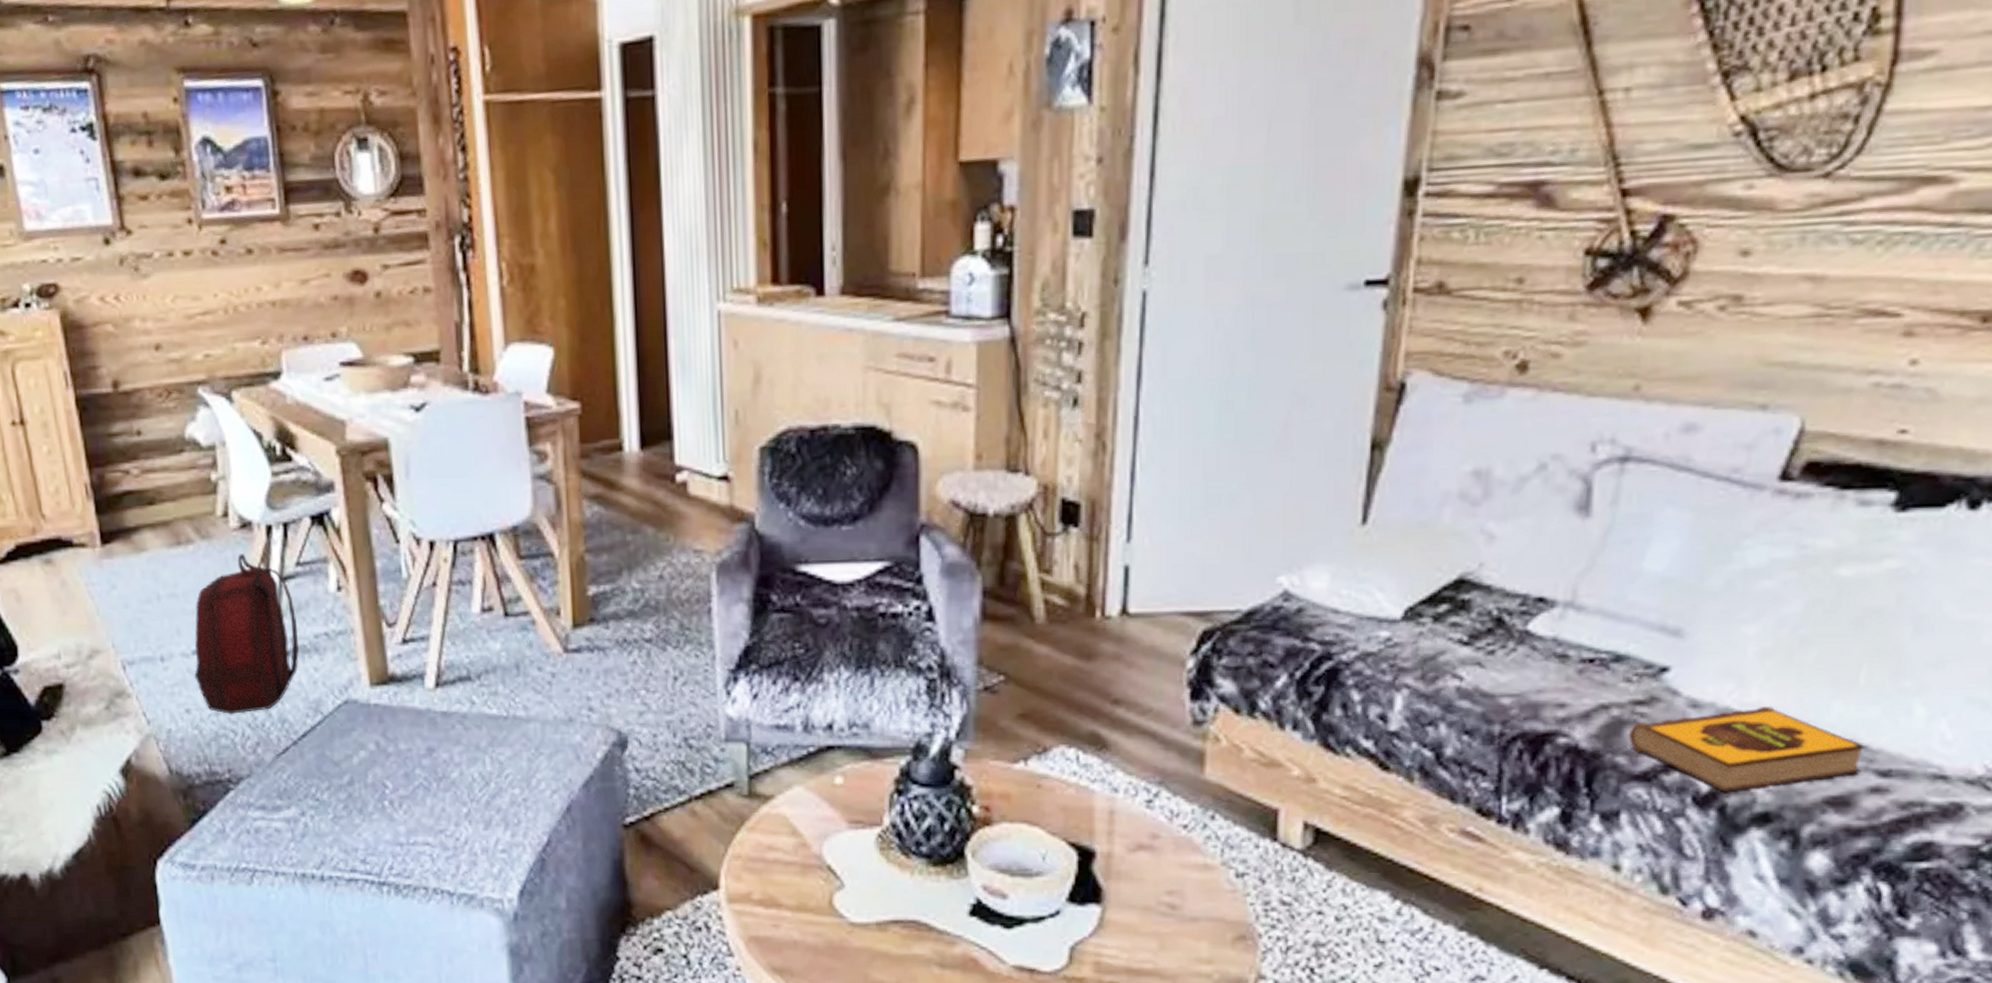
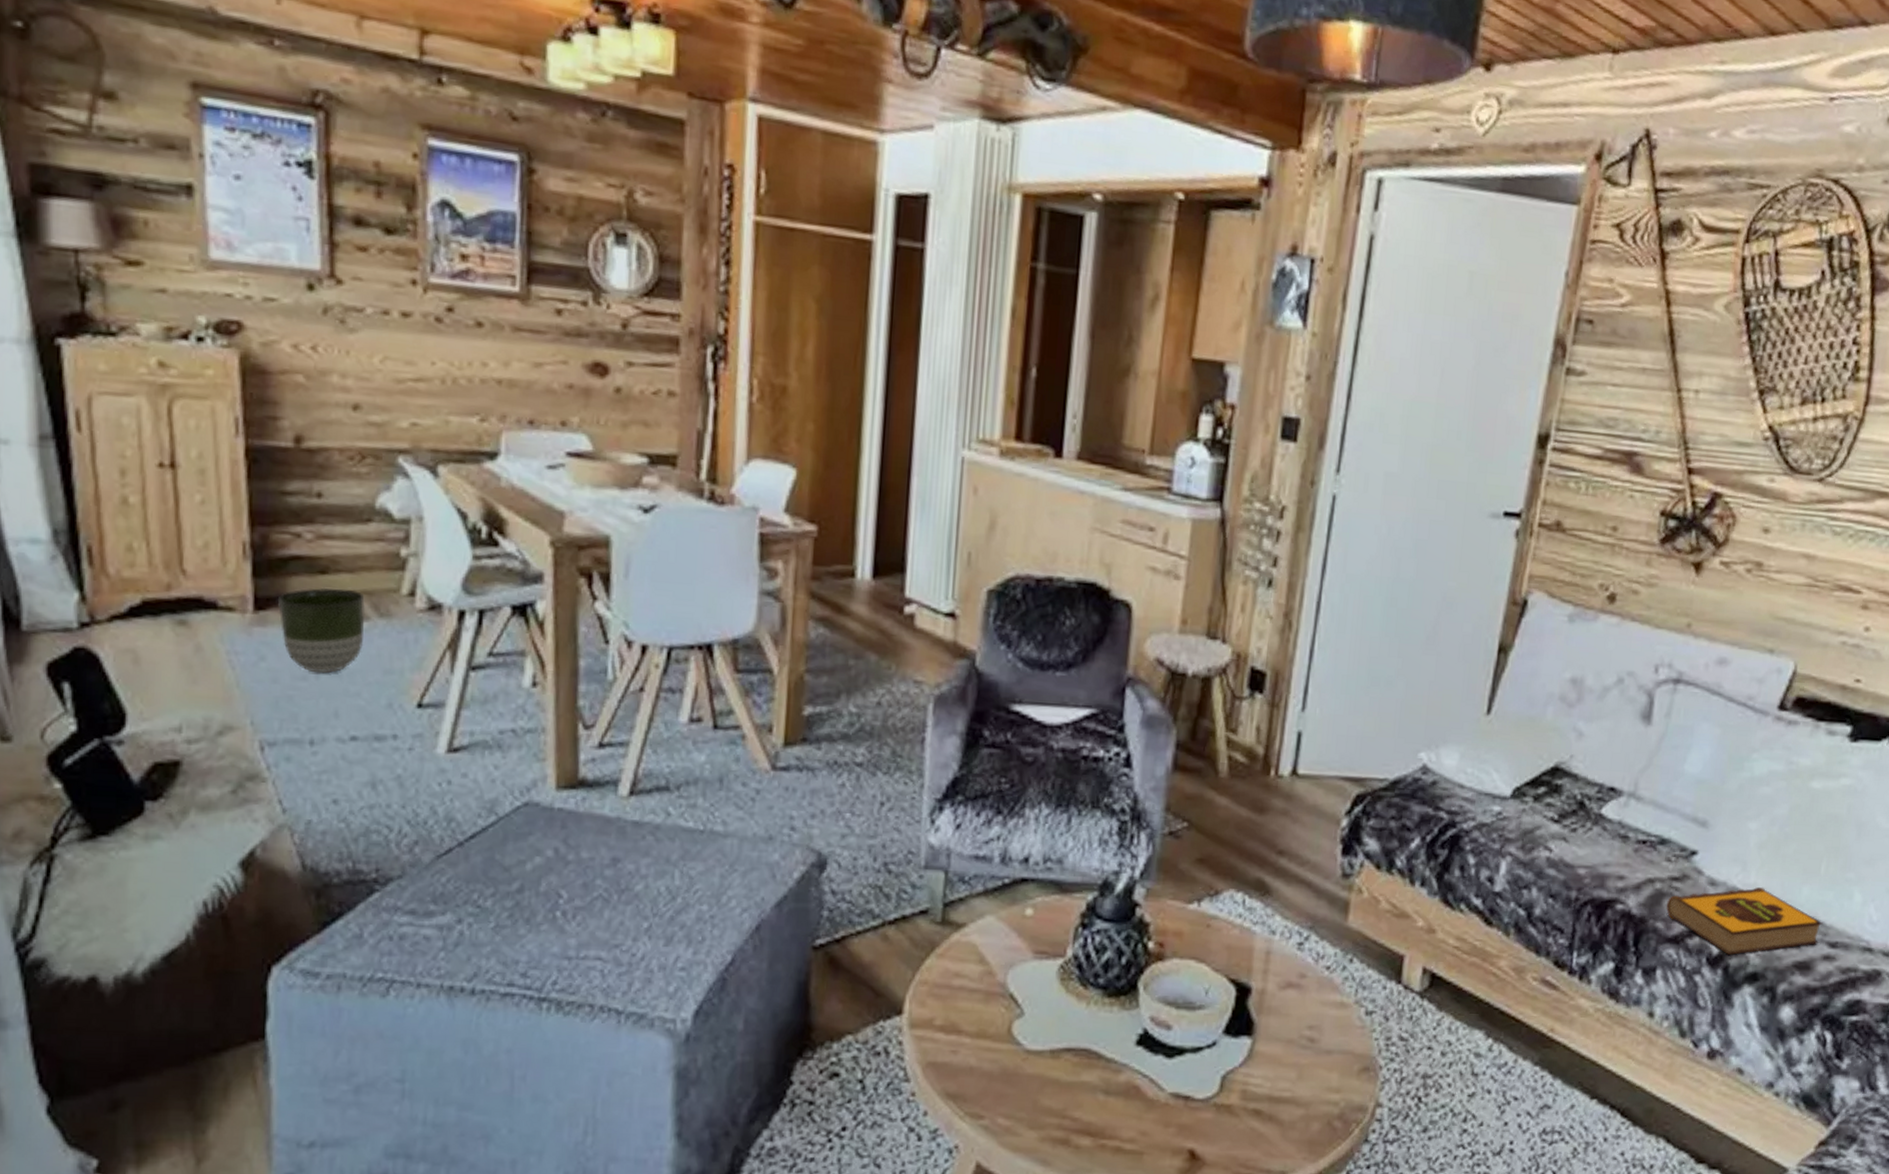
planter: none [119,516,191,596] -> present [278,587,366,674]
backpack: present [194,554,299,714] -> none [349,637,481,809]

